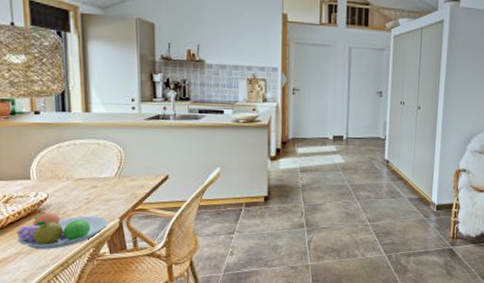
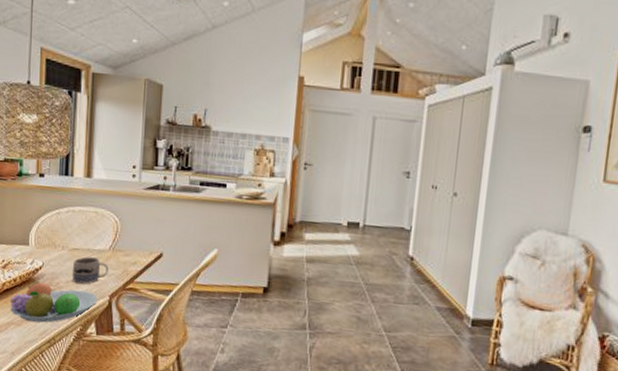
mug: none [79,185,116,210] -> present [72,256,109,284]

